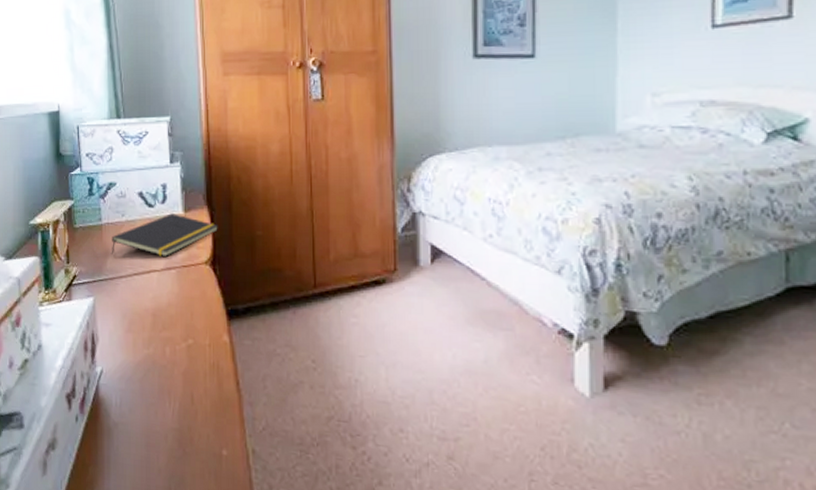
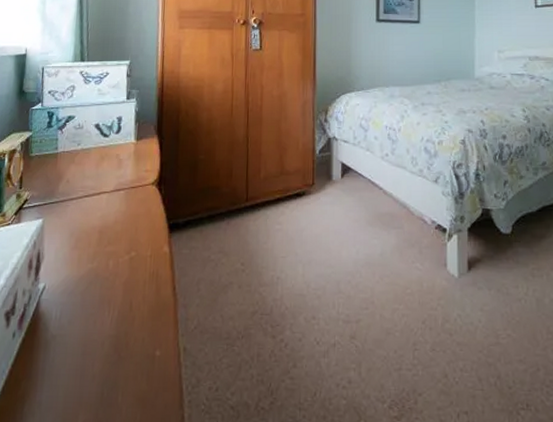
notepad: present [111,213,218,256] -> none [64,142,166,179]

